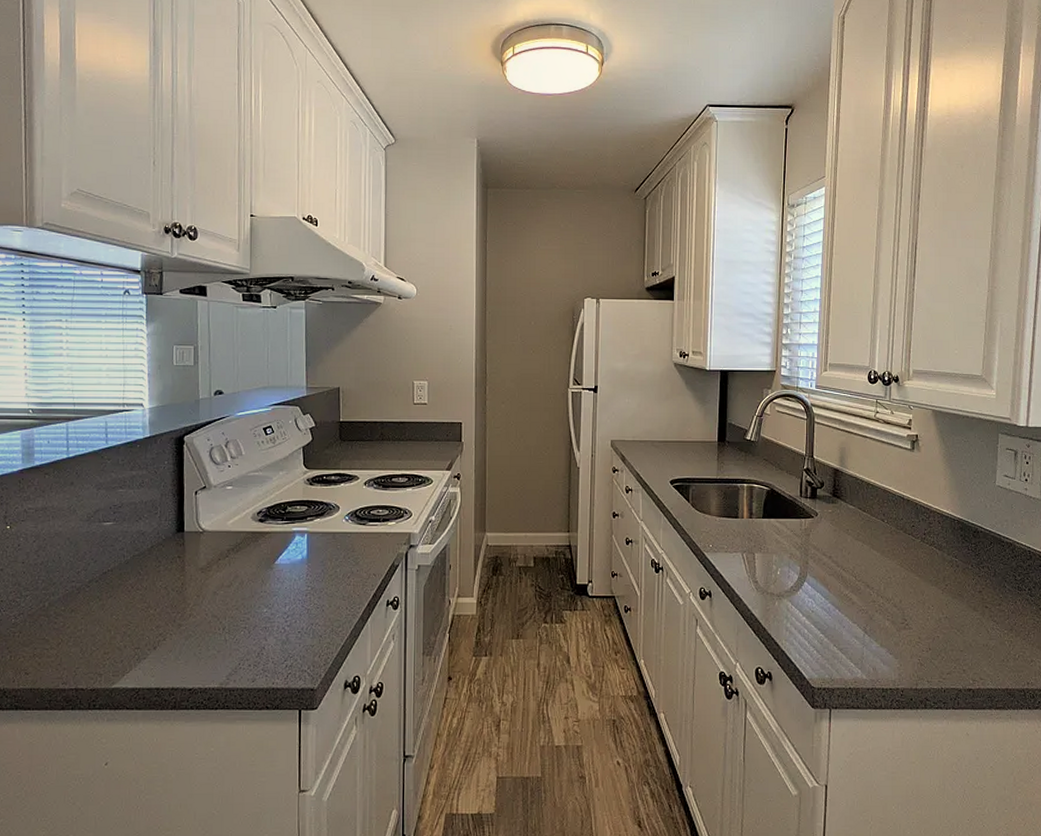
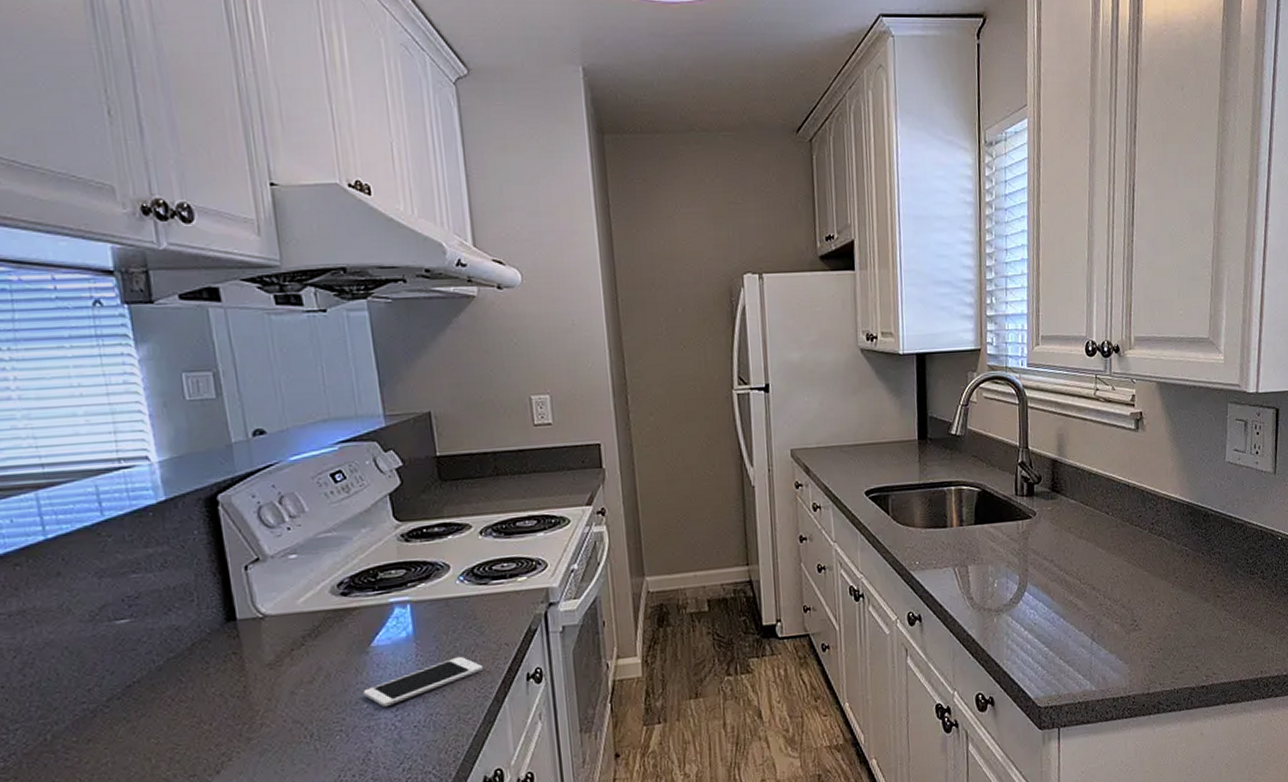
cell phone: none [265,580,355,614] -> present [363,656,484,708]

